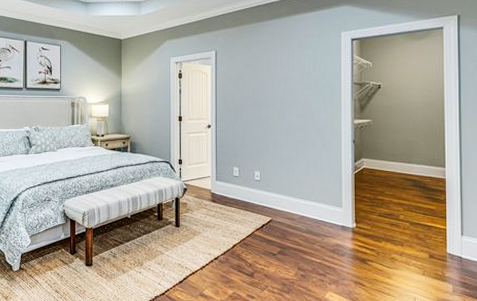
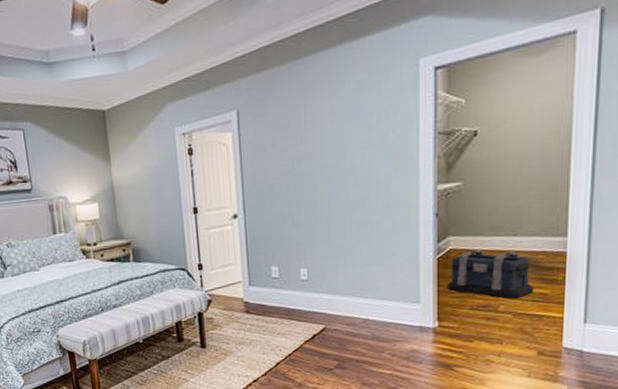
storage crate: none [361,170,424,211] -> present [447,249,534,299]

